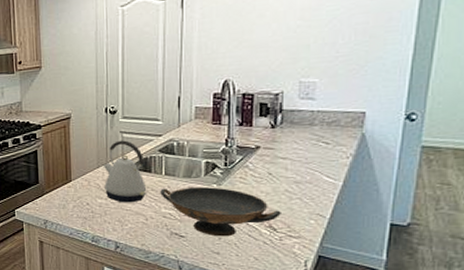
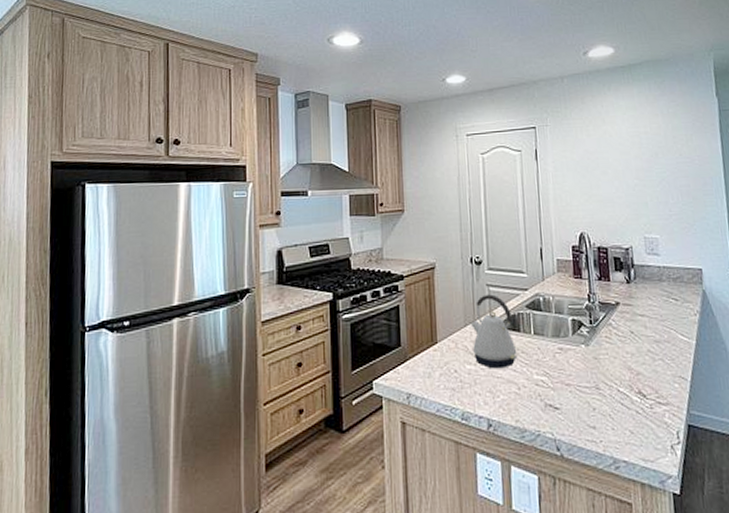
decorative bowl: present [160,187,281,237] -> none [530,348,648,407]

